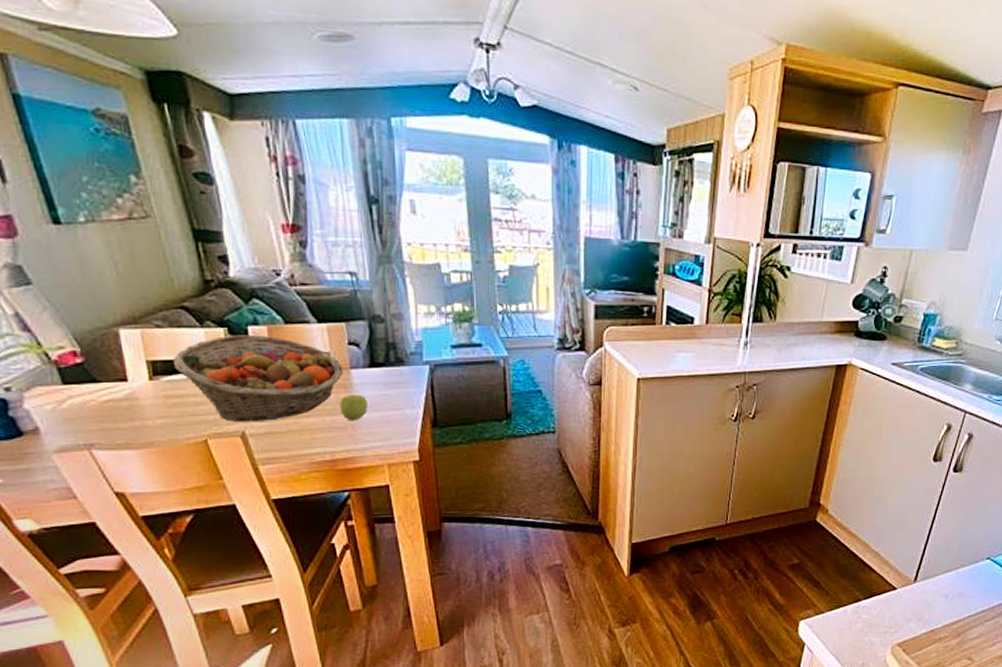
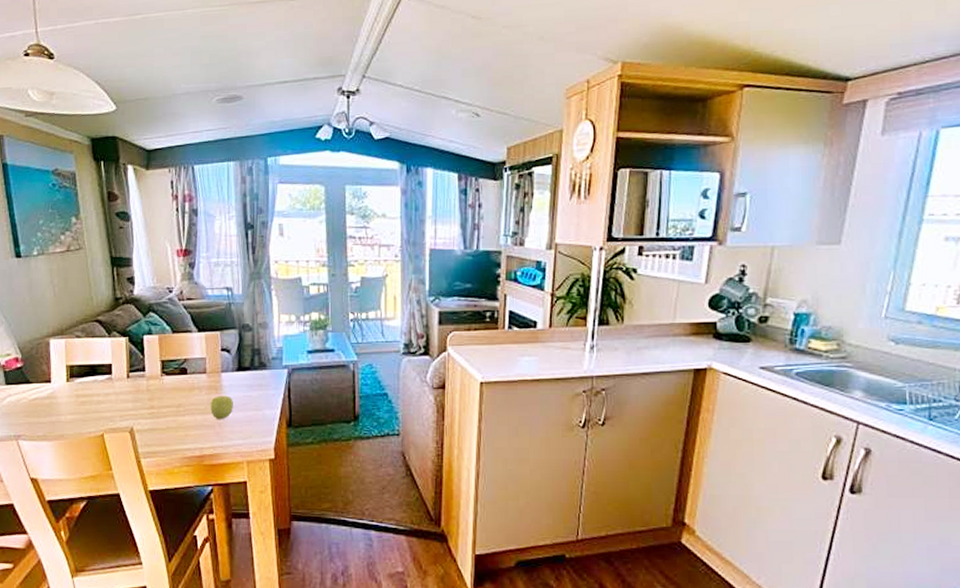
fruit basket: present [172,335,344,421] -> none [85,343,216,418]

